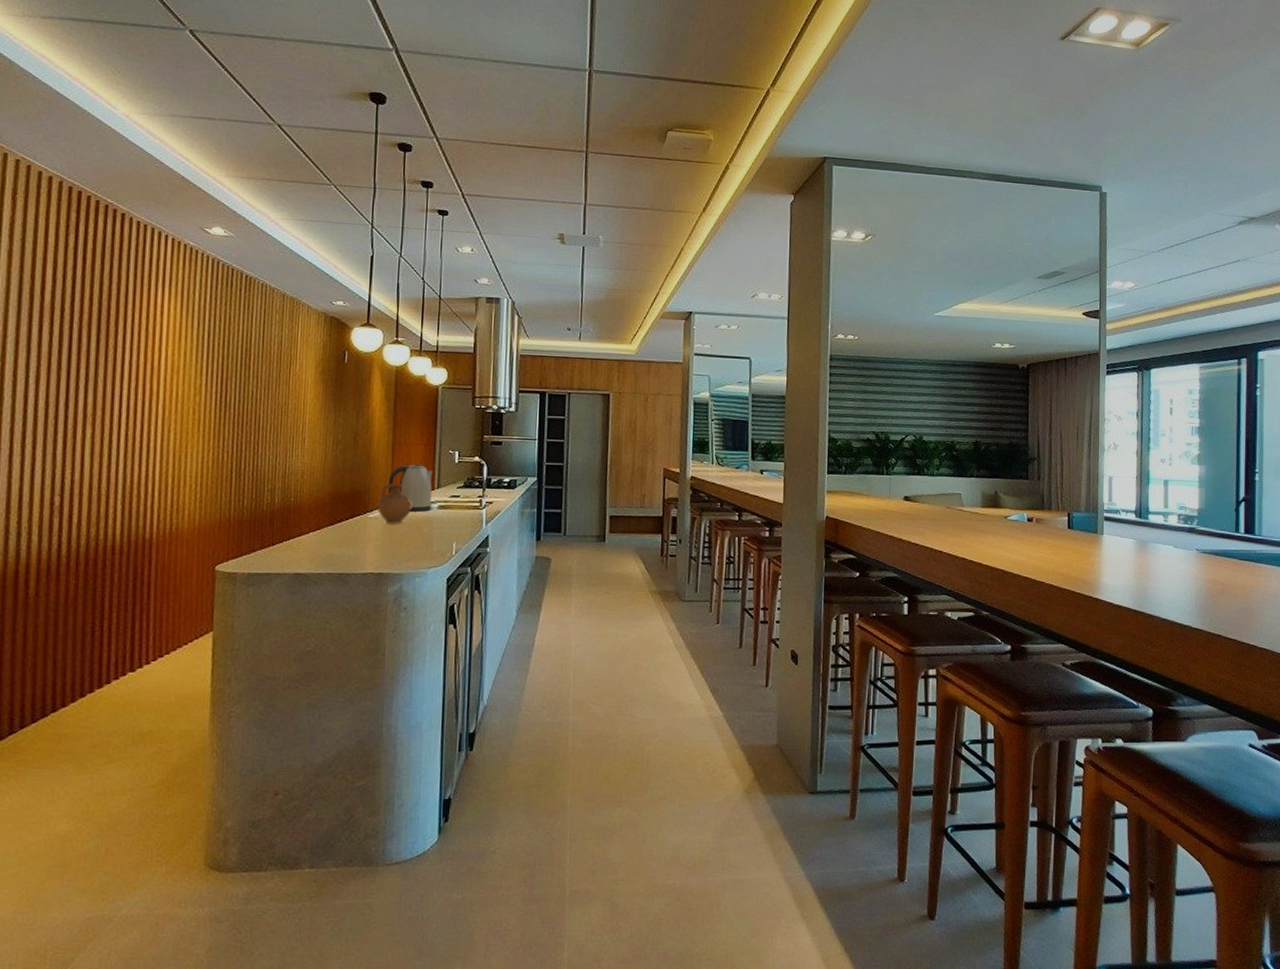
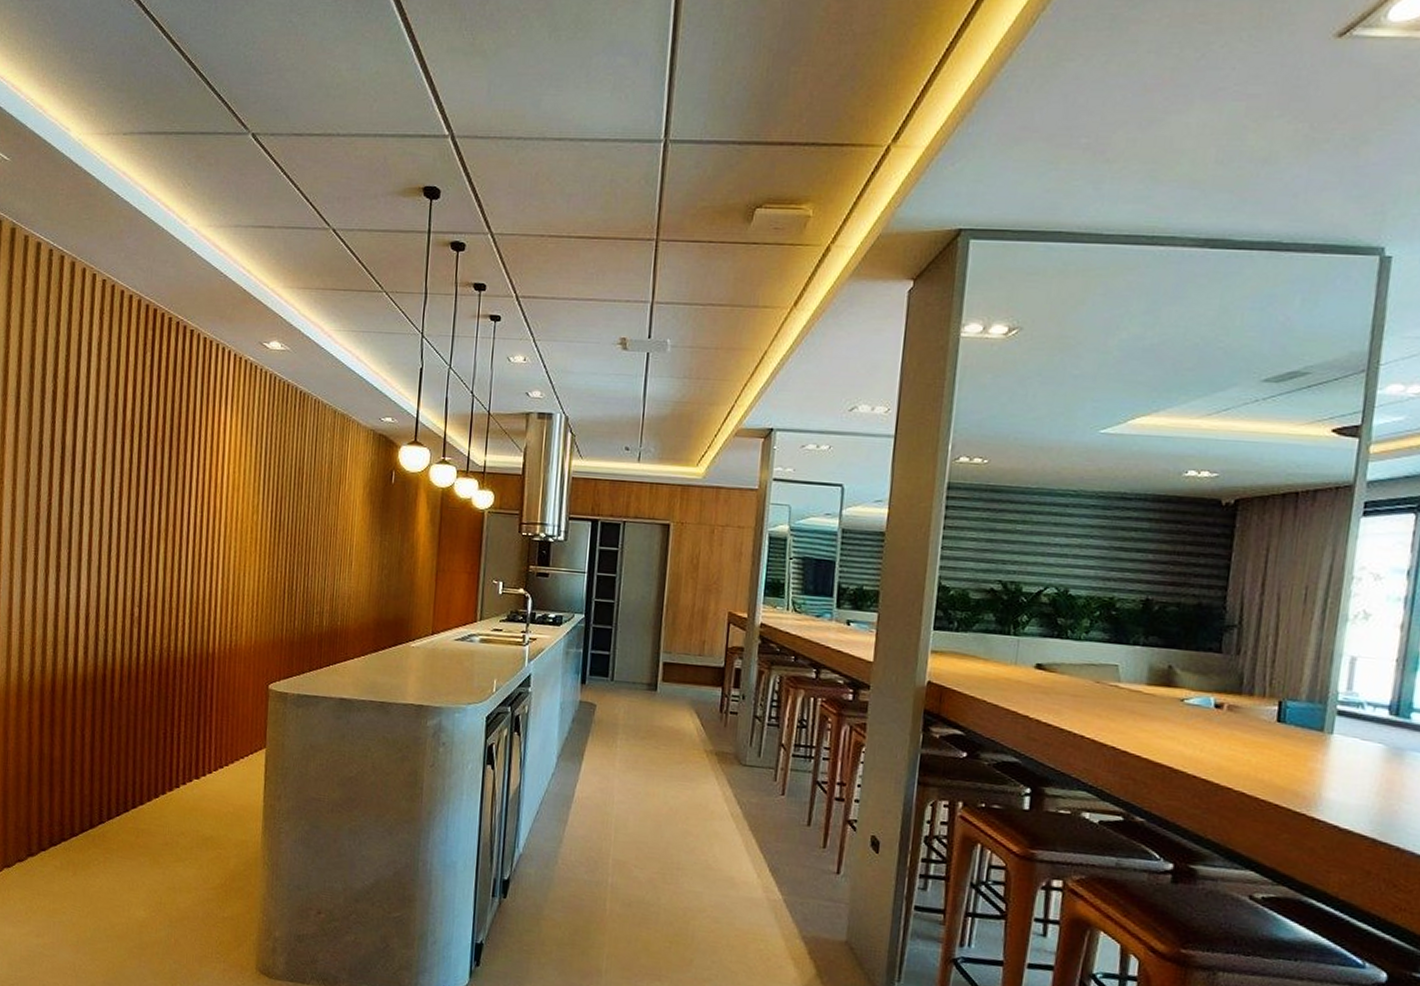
ceramic jug: present [377,484,412,525] -> none [419,613,454,656]
kettle: present [388,463,433,512] -> none [430,593,476,645]

